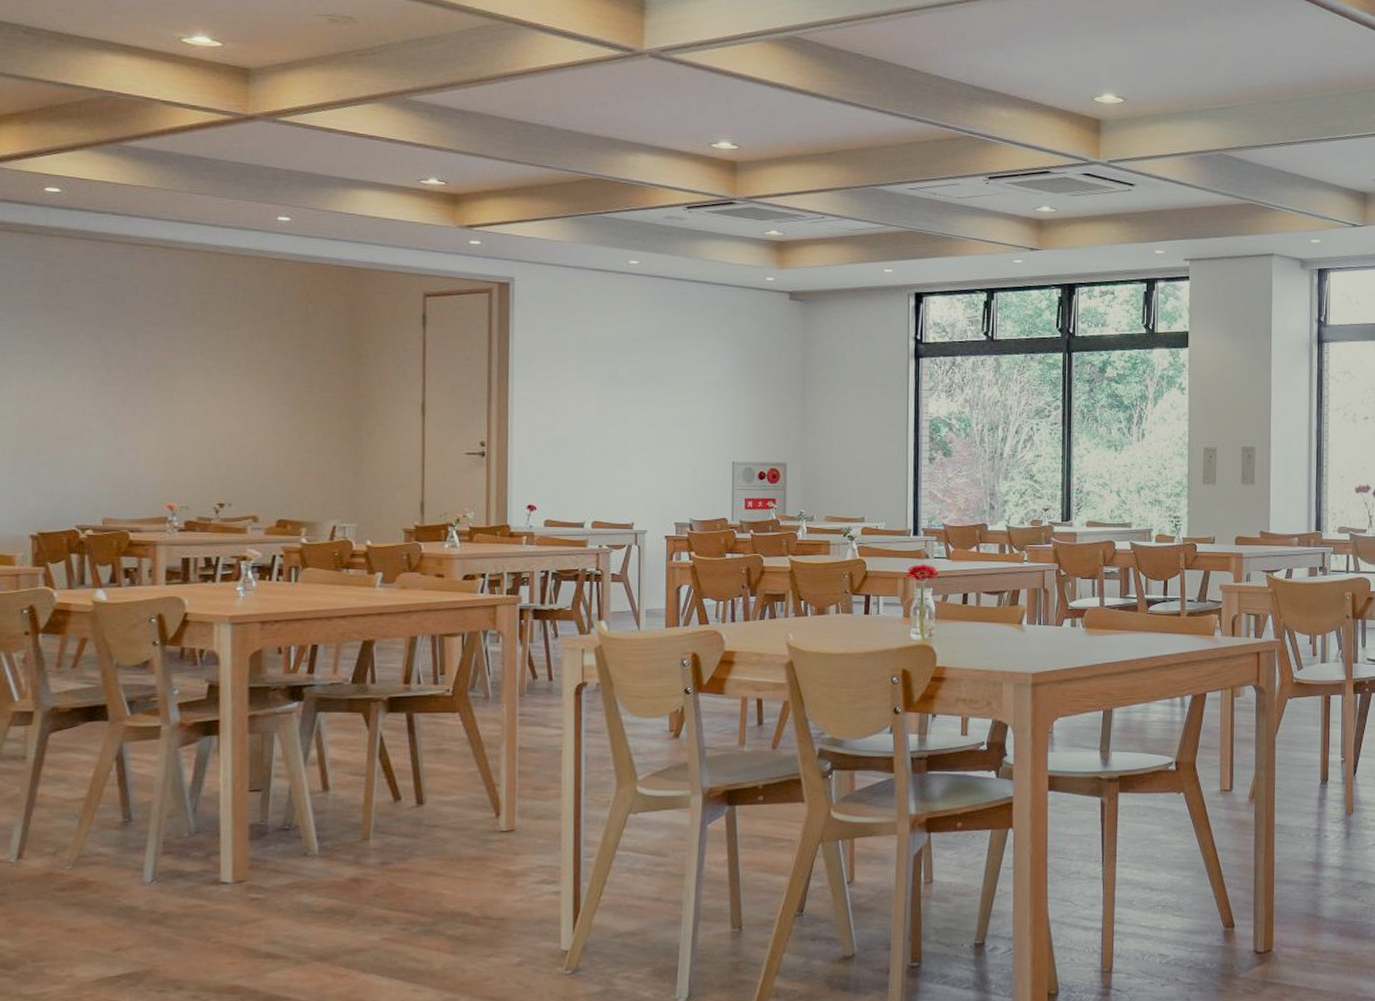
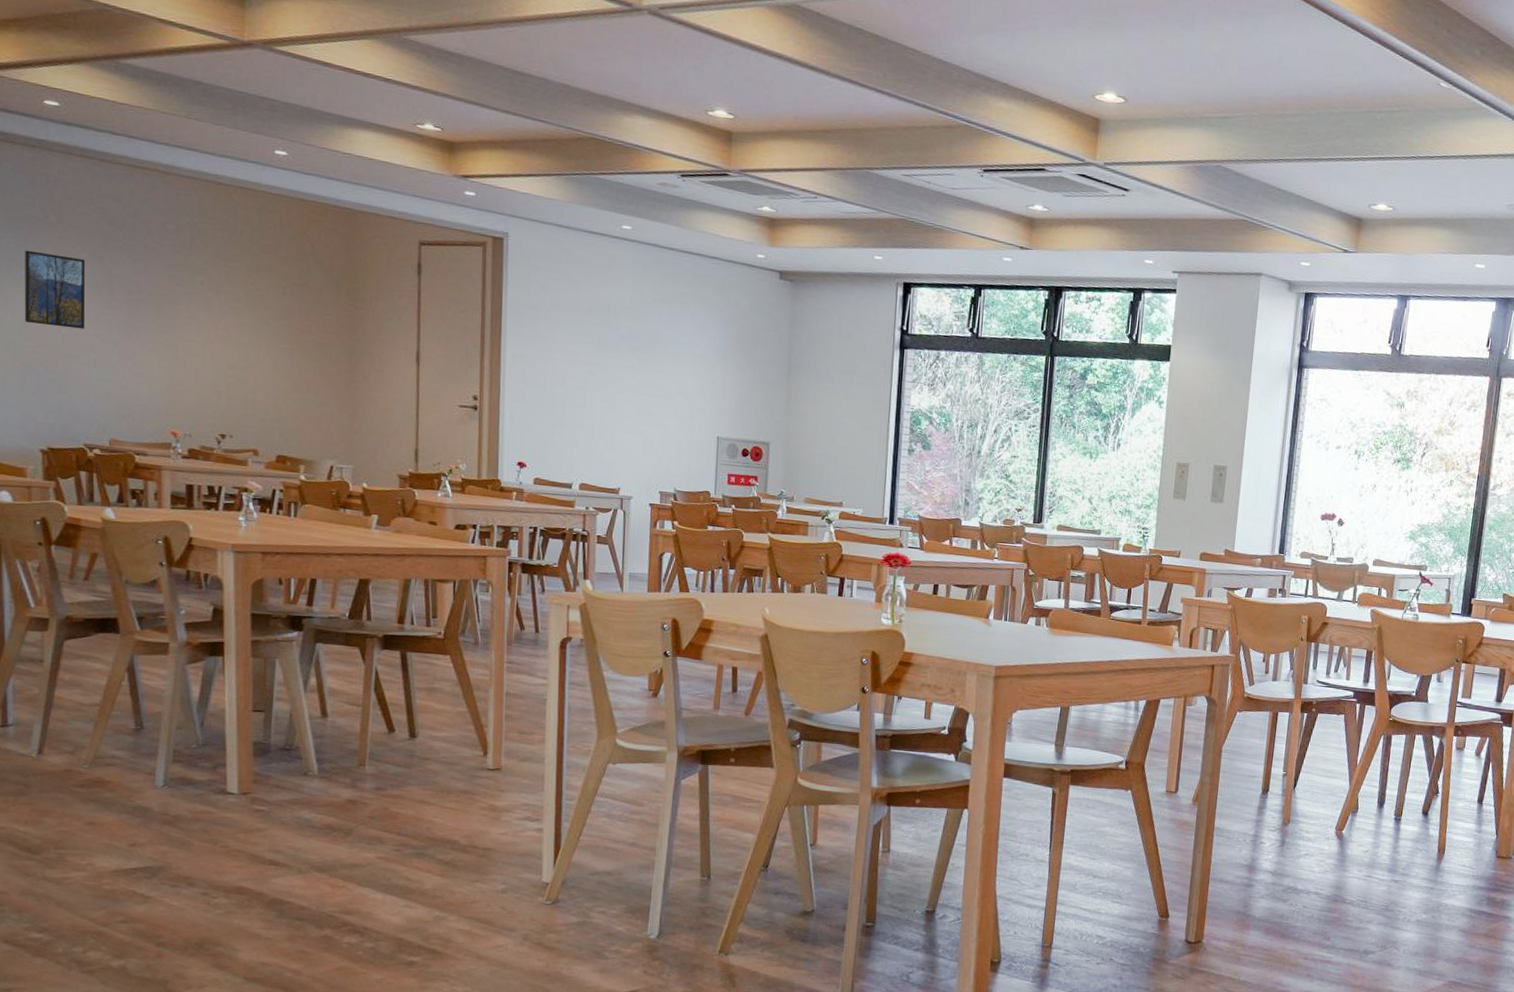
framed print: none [19,335,82,409] -> present [25,250,85,330]

